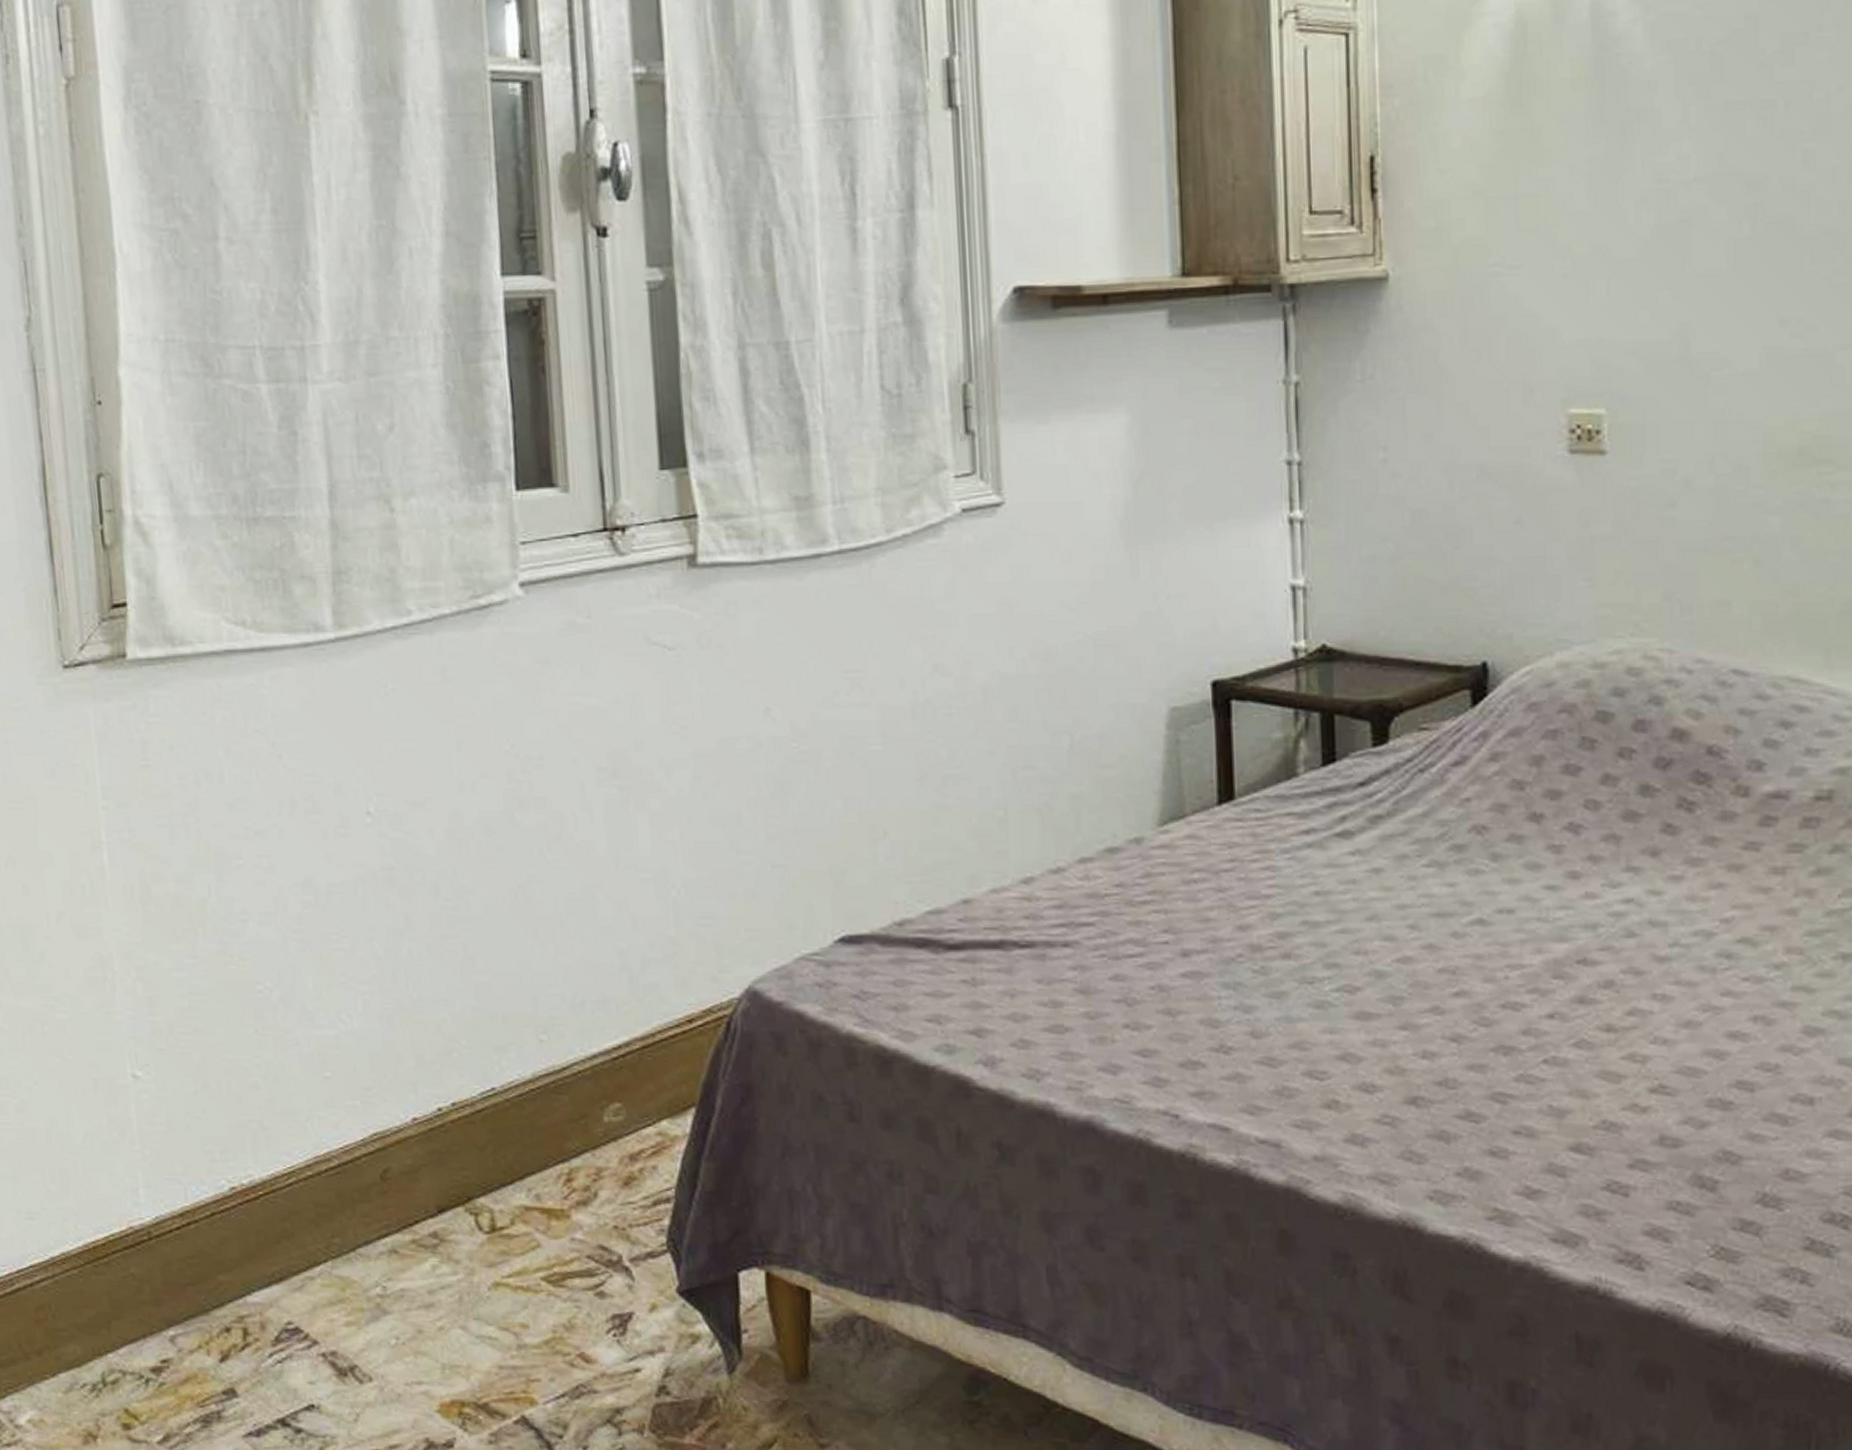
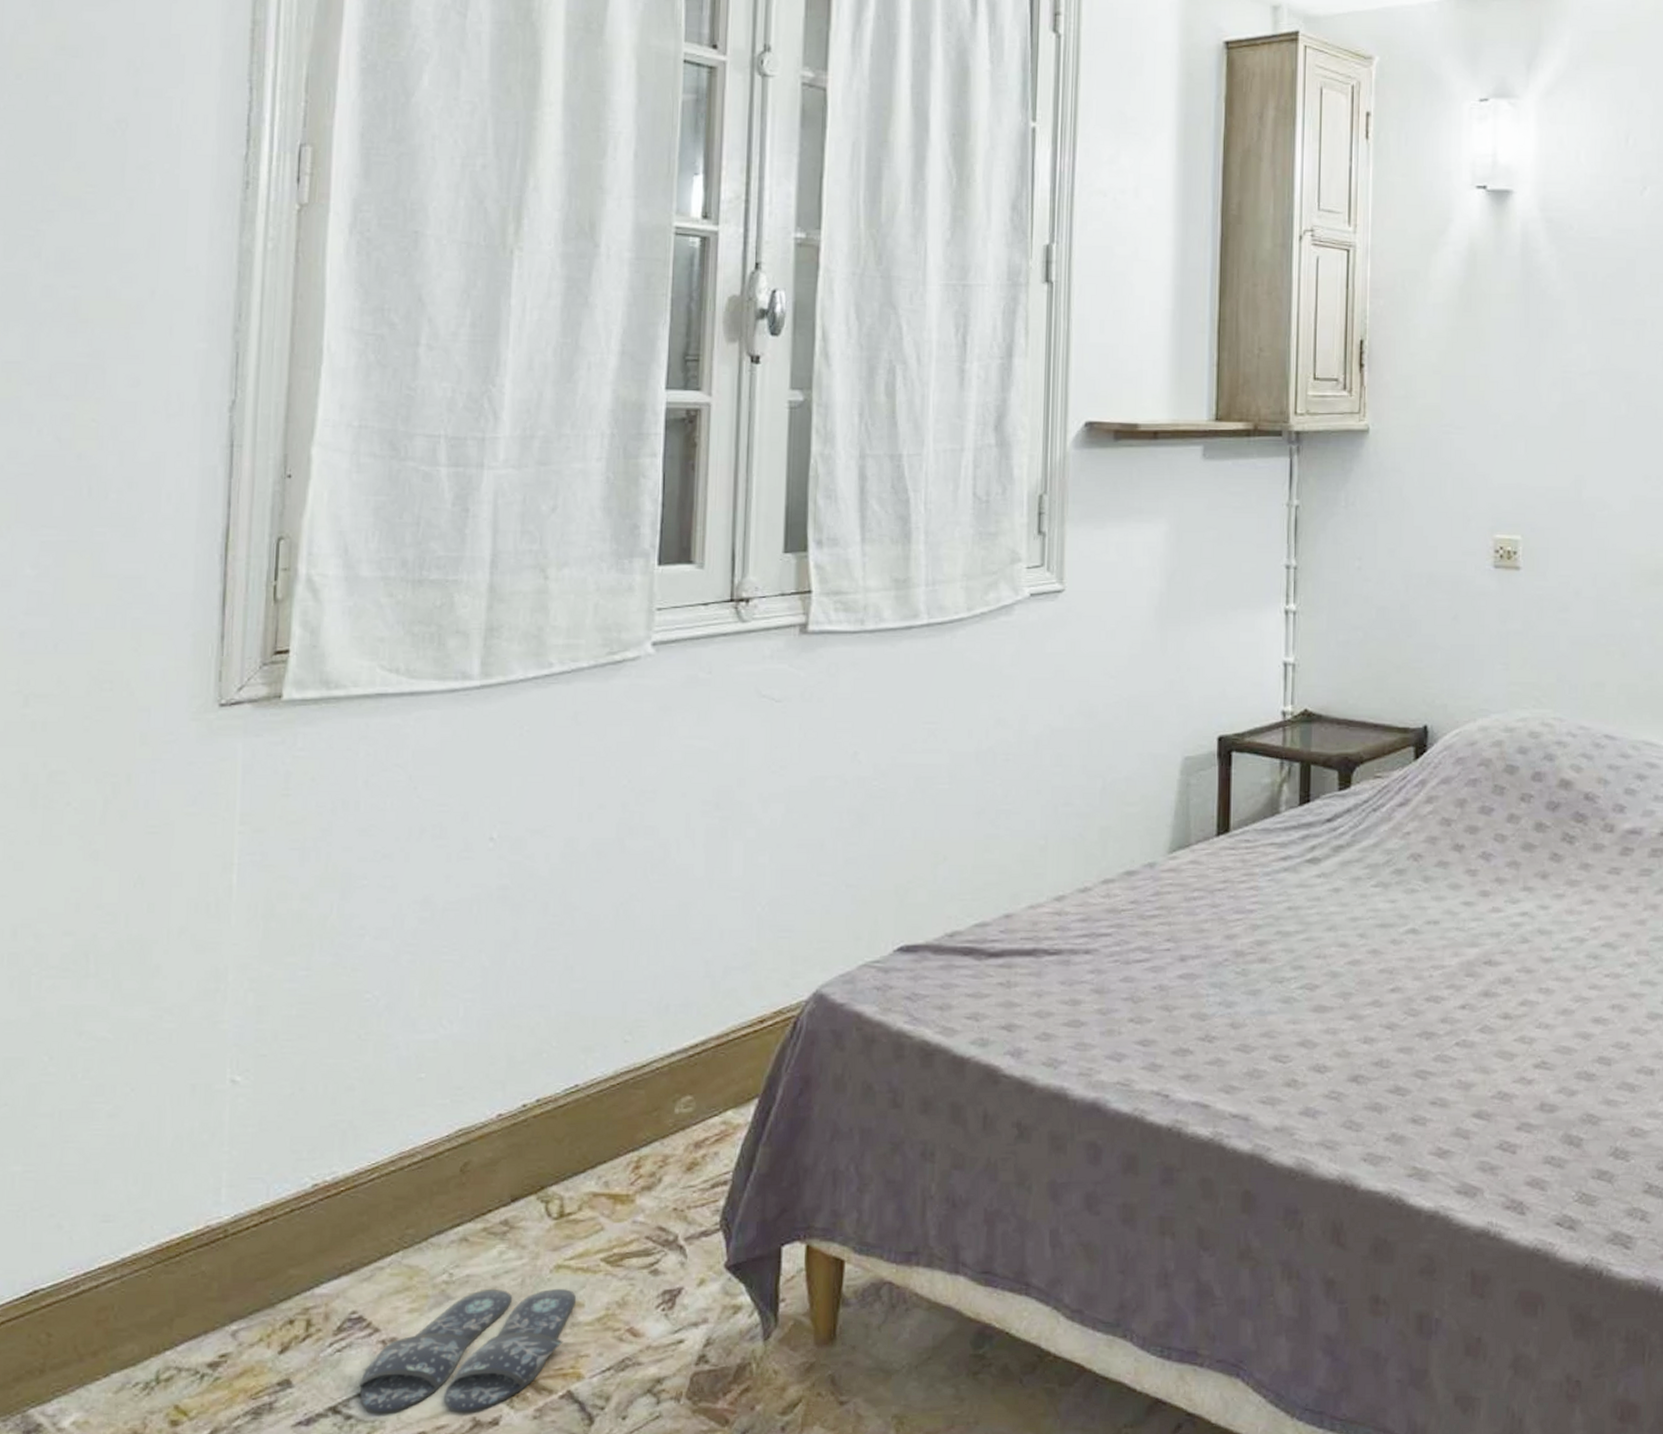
slippers: none [305,1305,519,1434] -> present [359,1289,576,1415]

